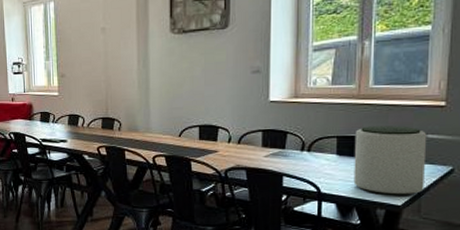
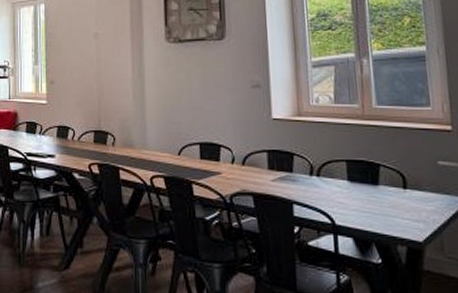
plant pot: present [353,126,427,195] -> none [364,150,444,230]

